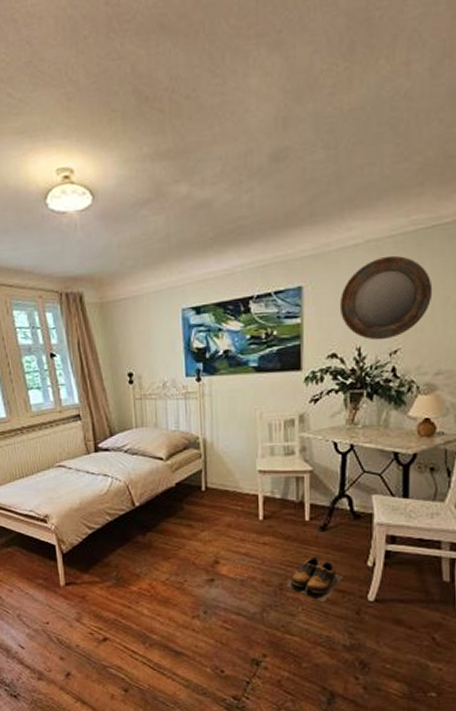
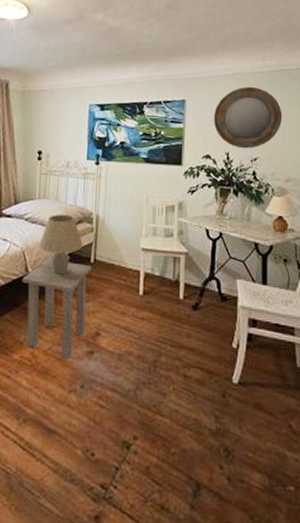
side table: none [129,490,203,587] -> present [22,258,91,358]
table lamp: none [143,441,192,506] -> present [39,214,84,275]
shoes: present [286,556,343,603] -> none [159,334,211,383]

